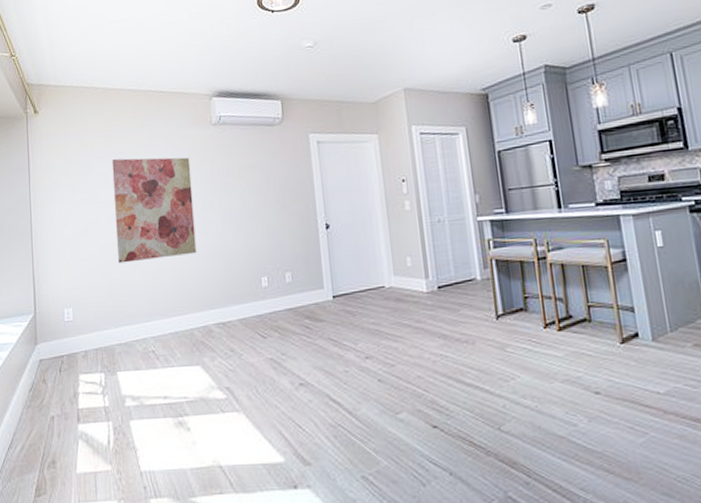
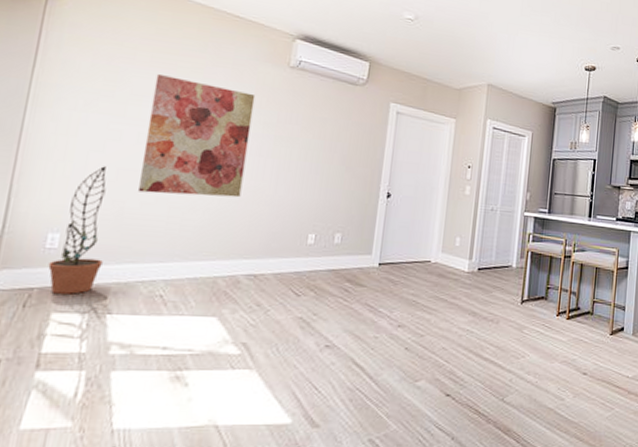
decorative plant: none [69,246,106,358] -> present [48,166,106,295]

